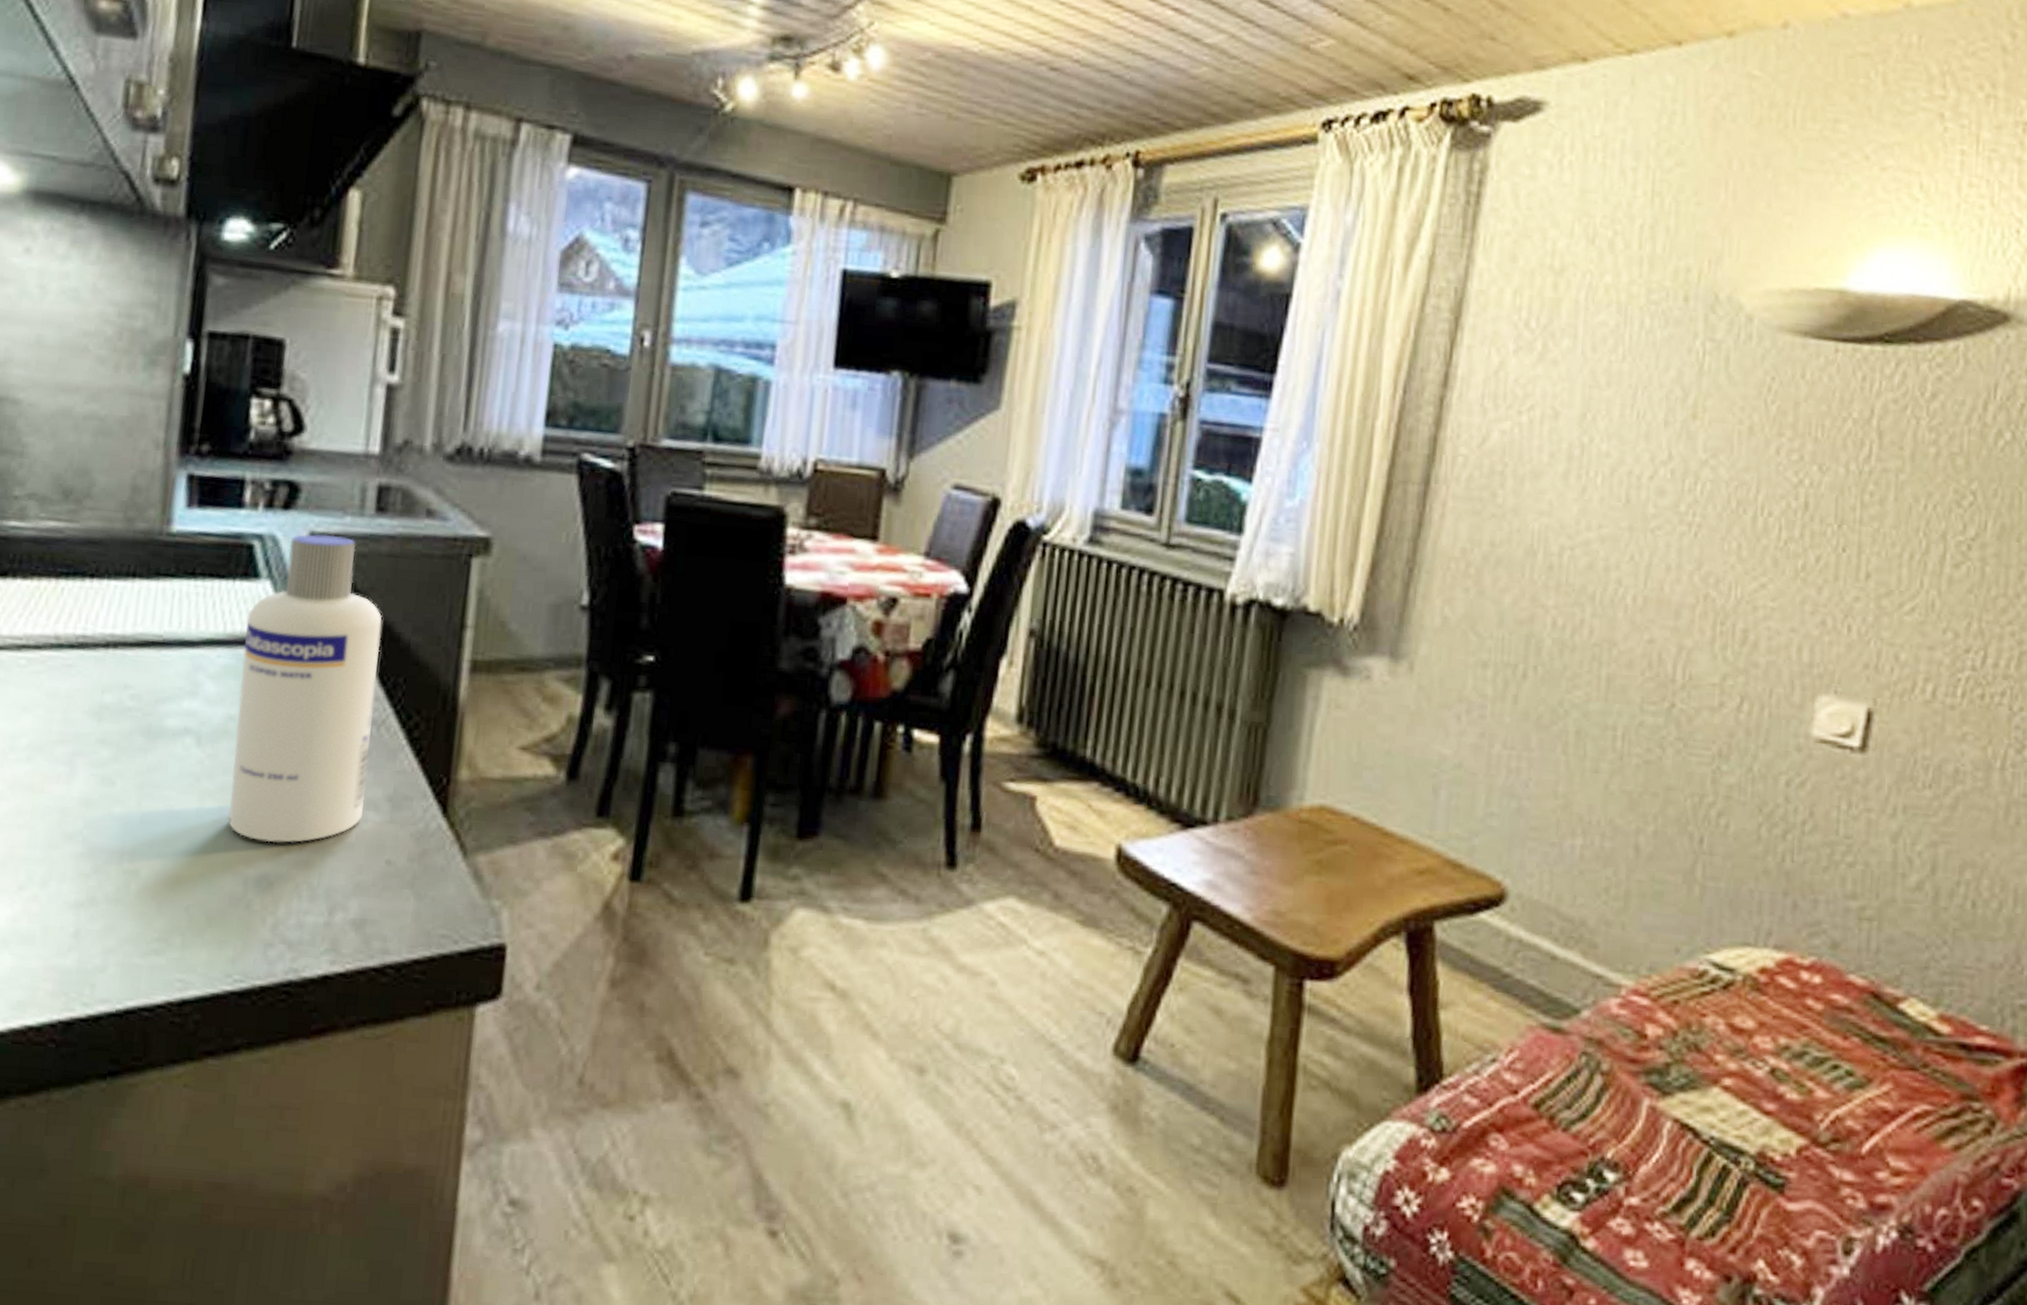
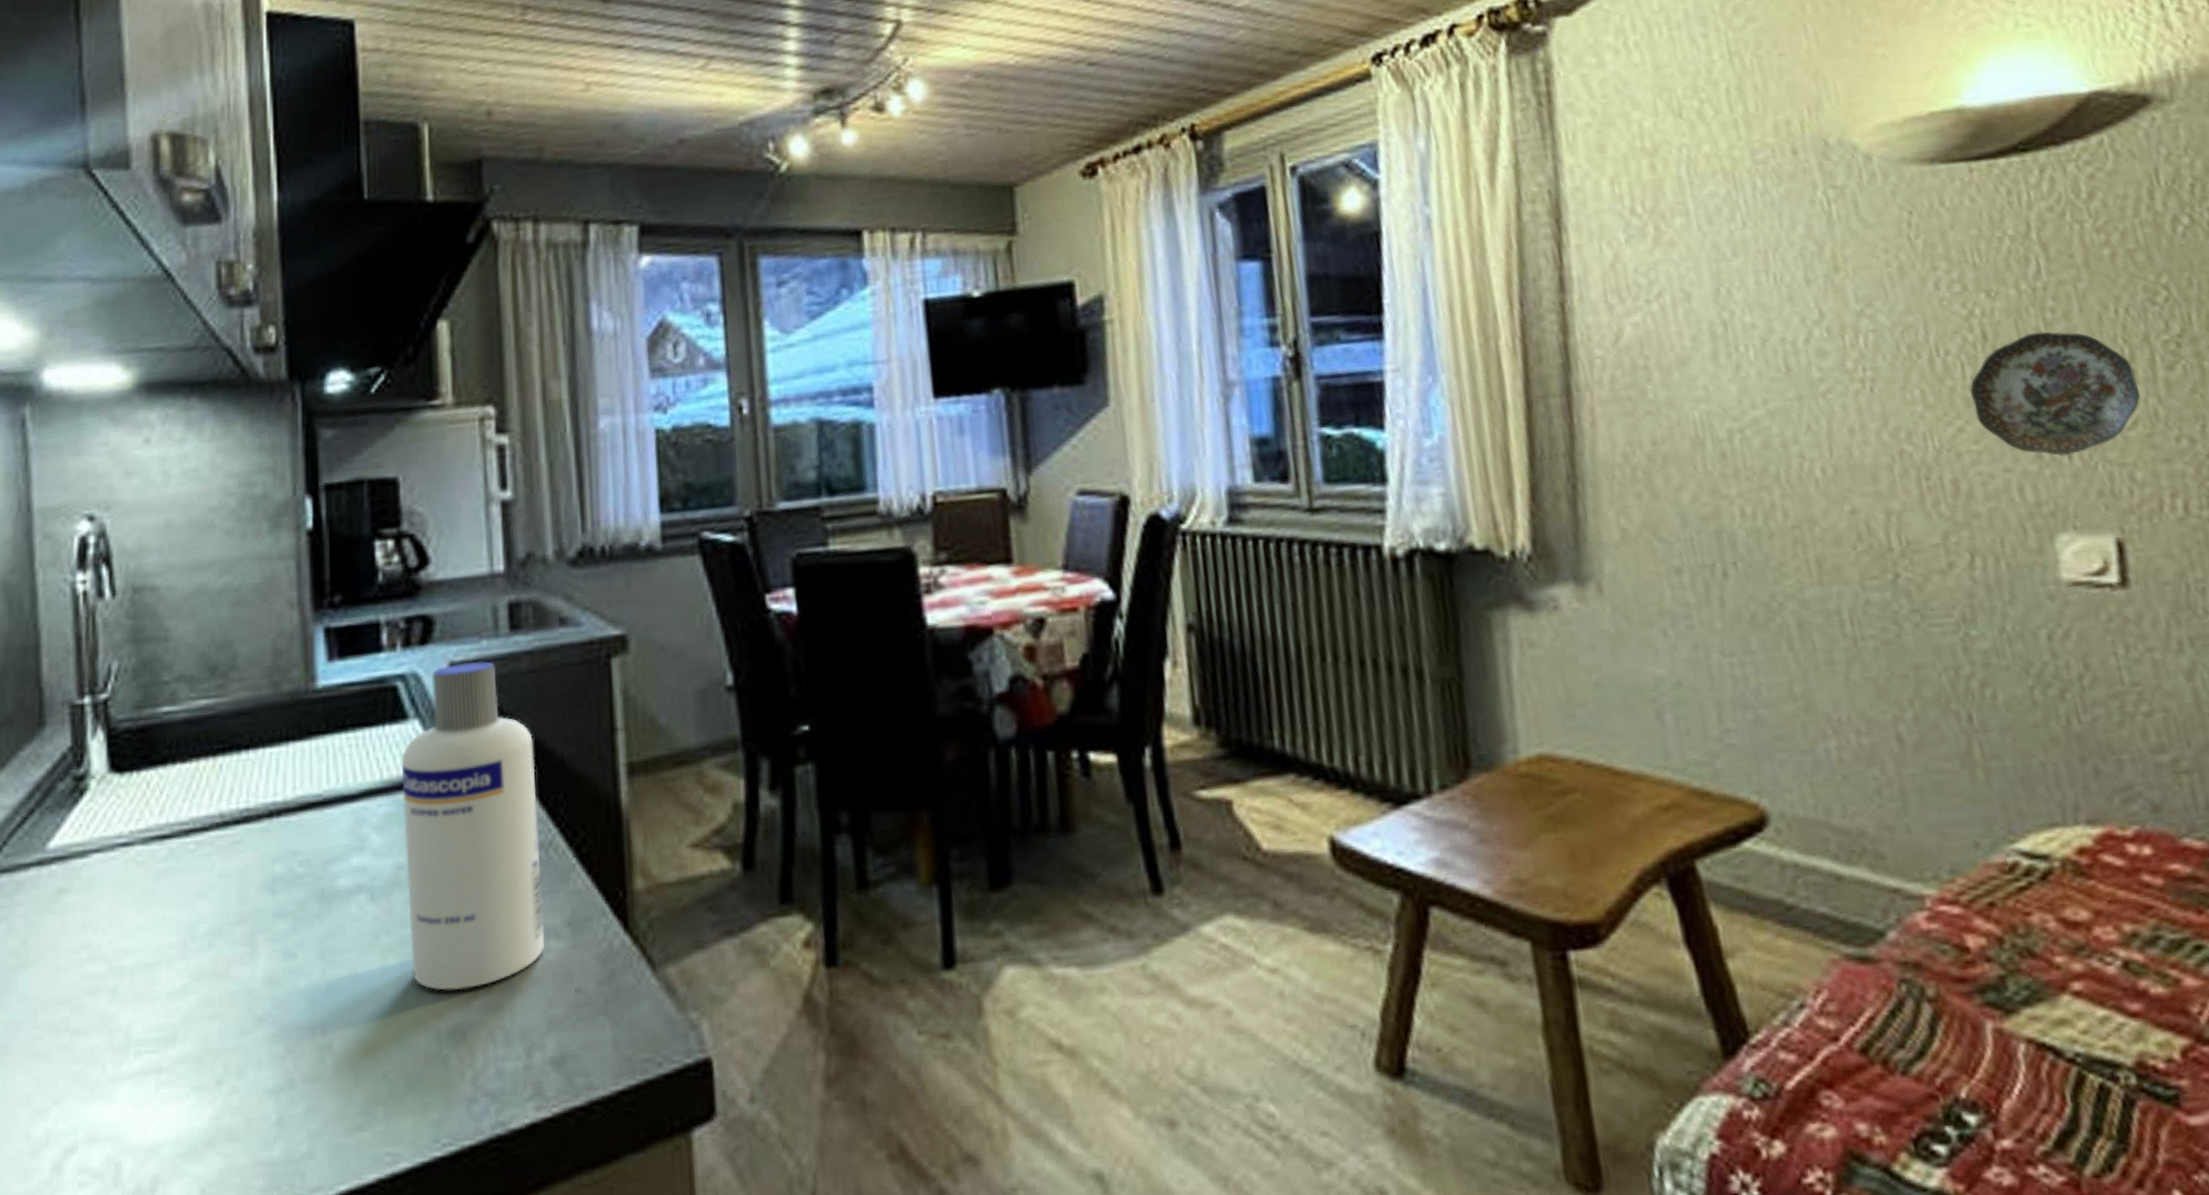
decorative plate: none [1779,510,1925,628] -> present [1969,331,2140,457]

